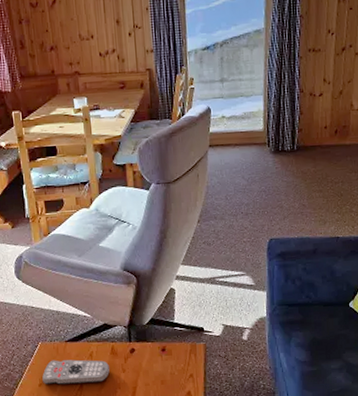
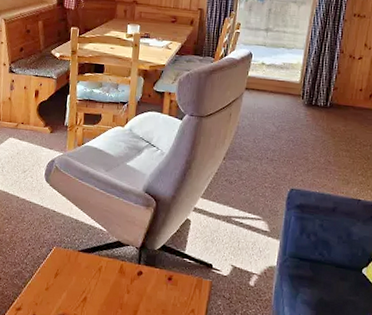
remote control: present [42,359,110,385] -> none [50,266,115,298]

